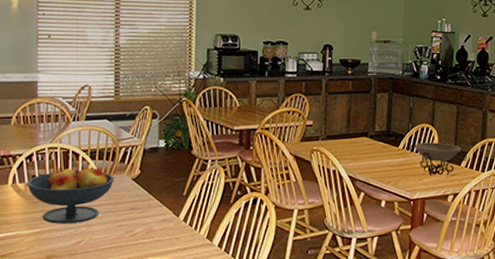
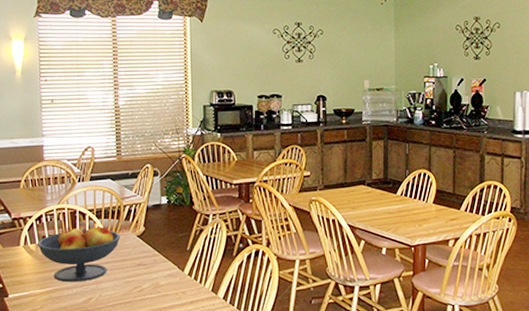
decorative bowl: present [409,142,467,176] -> none [408,187,466,221]

